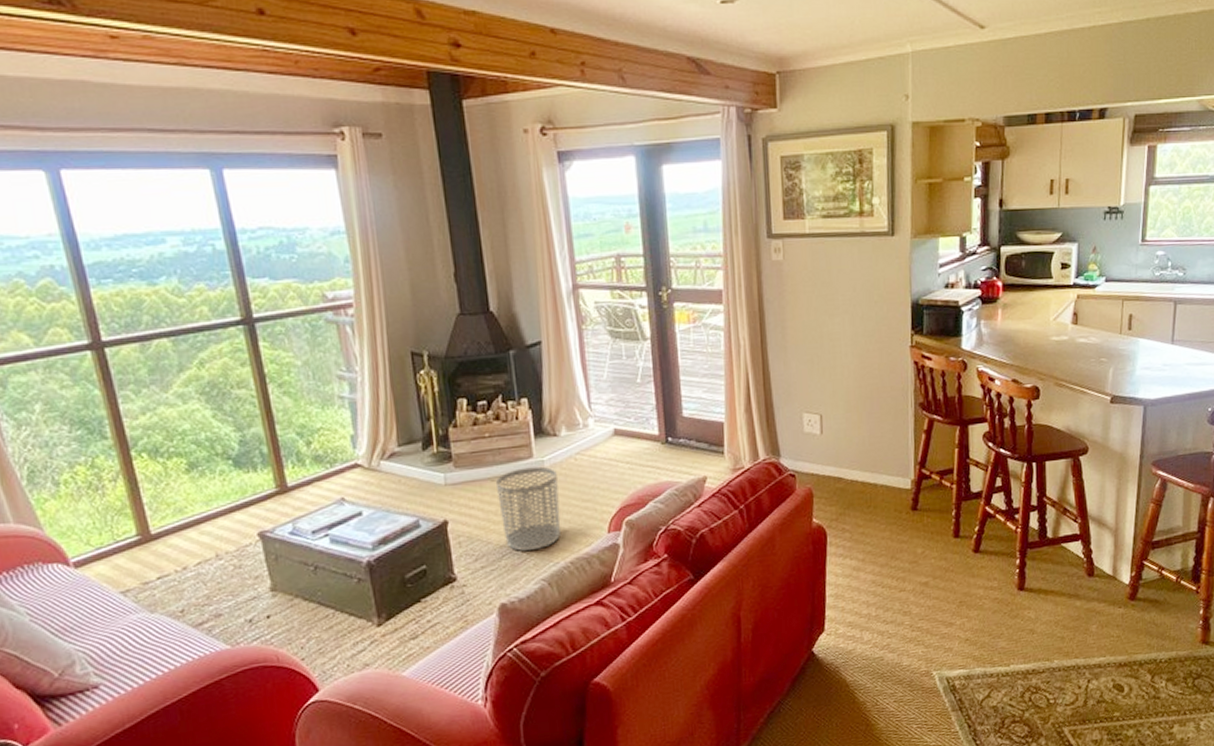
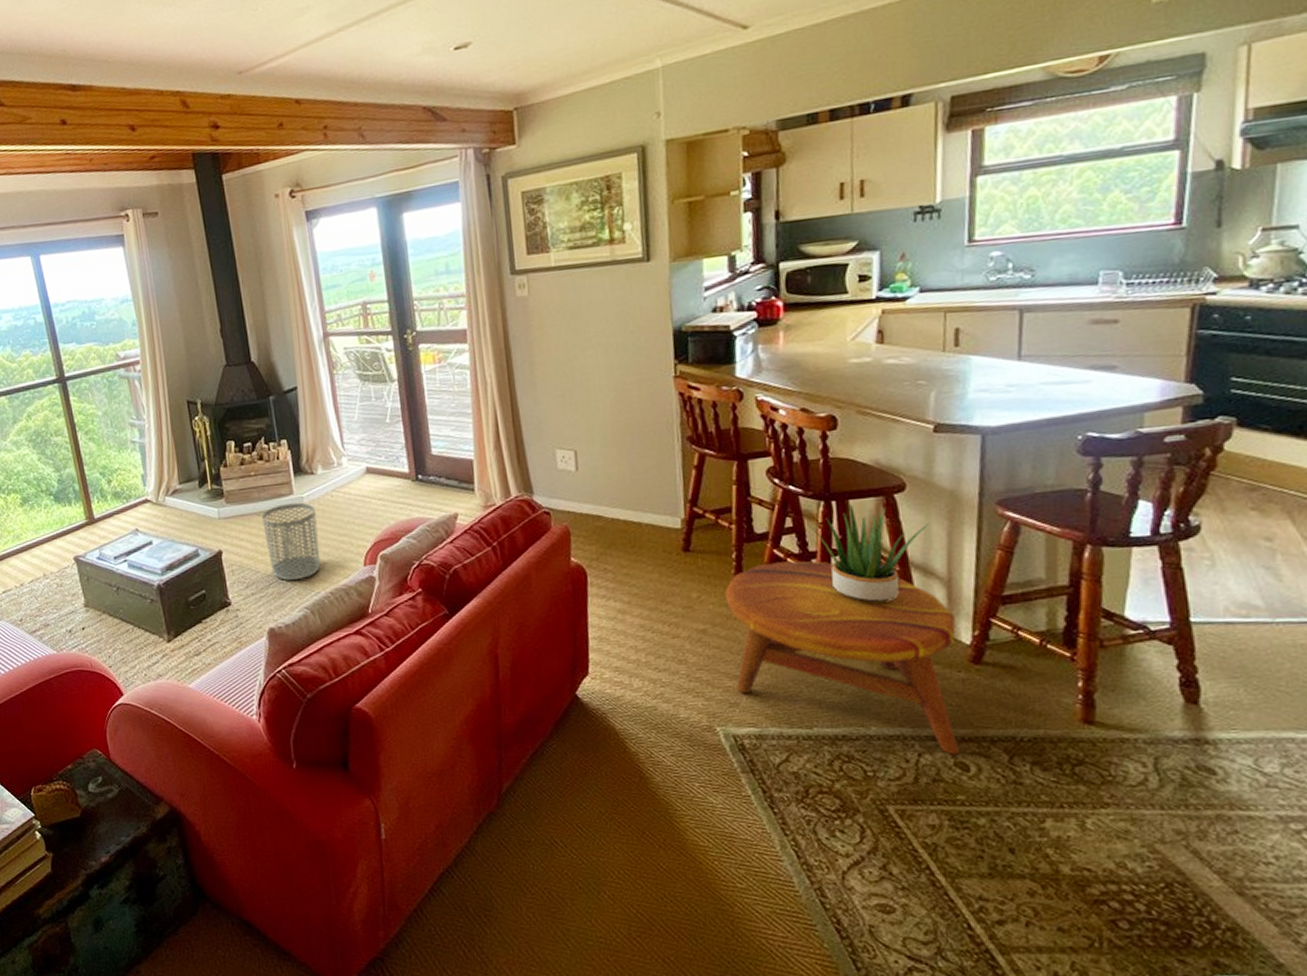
side table: none [945,516,1119,679] -> present [725,561,960,755]
potted plant: none [1013,464,1104,552] -> present [807,503,929,603]

